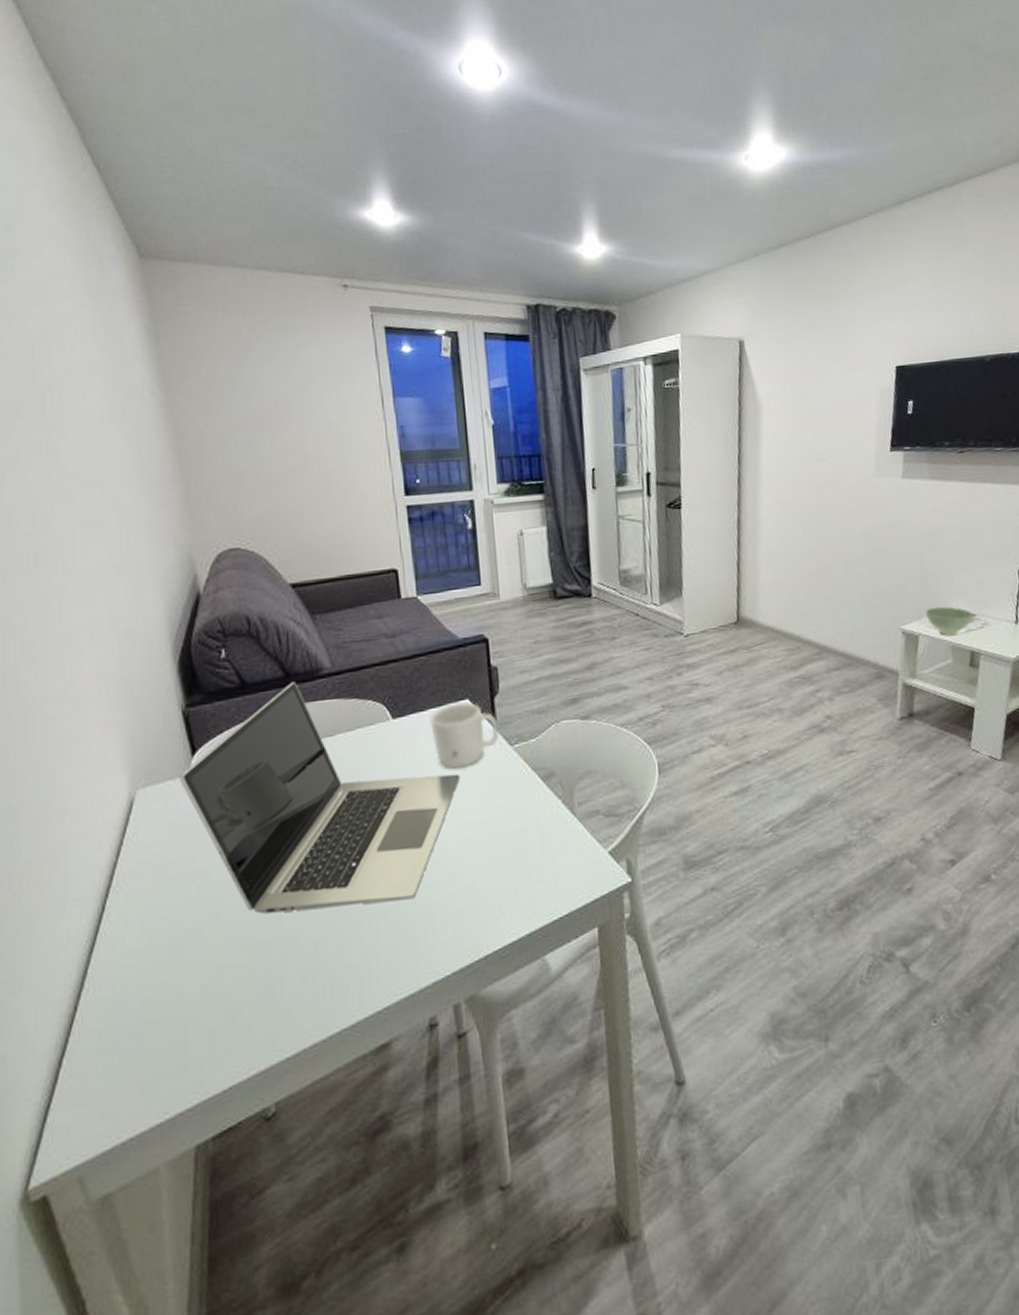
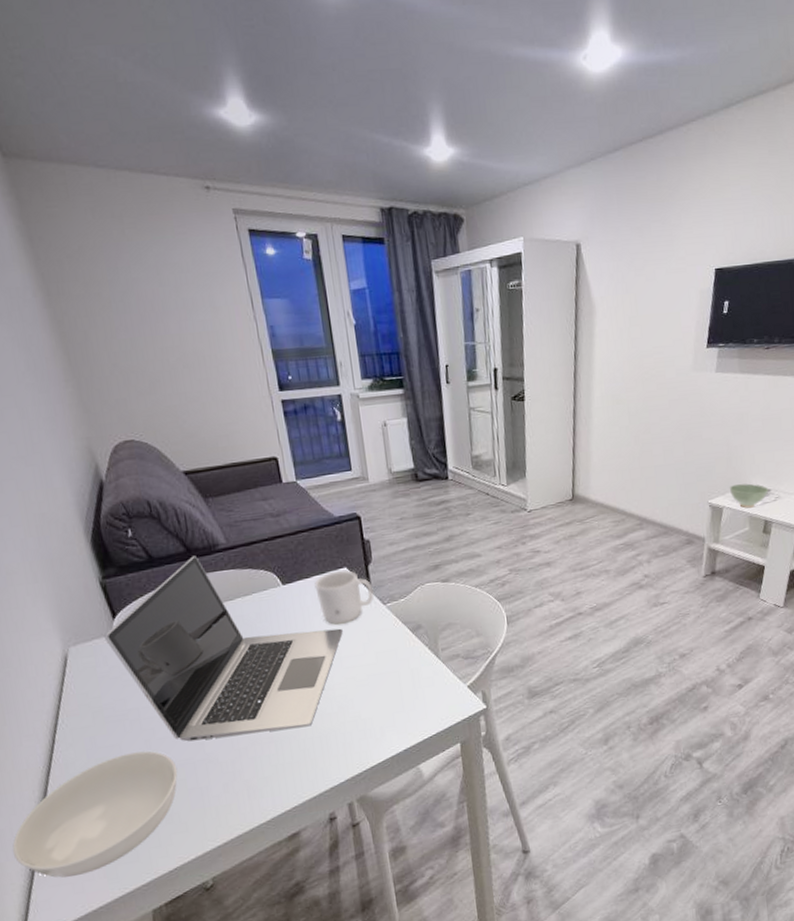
bowl: none [33,925,247,1094] -> present [12,751,178,878]

